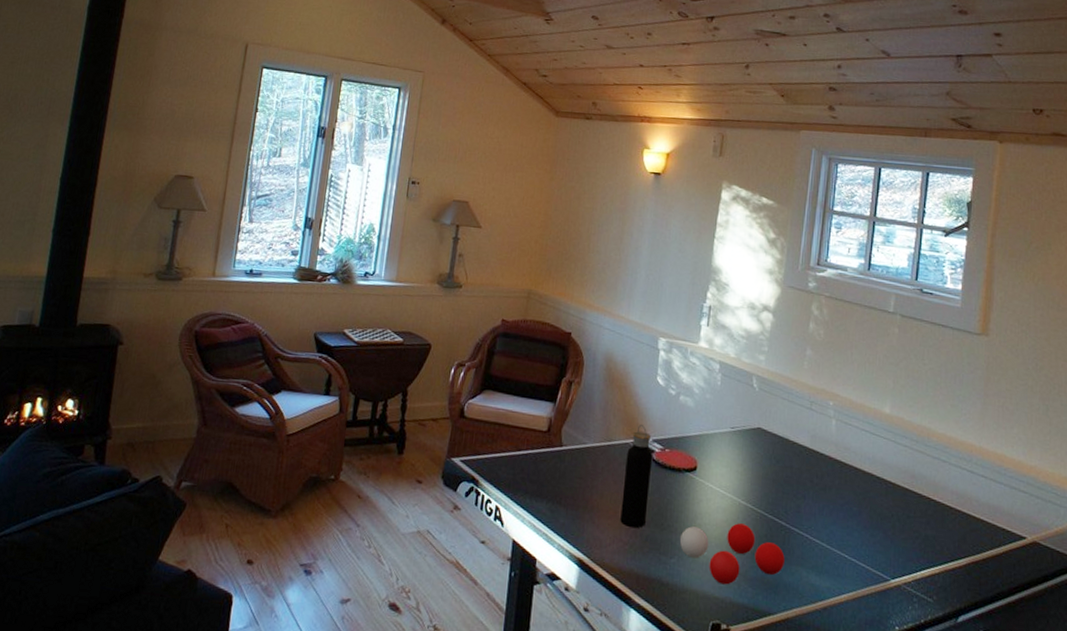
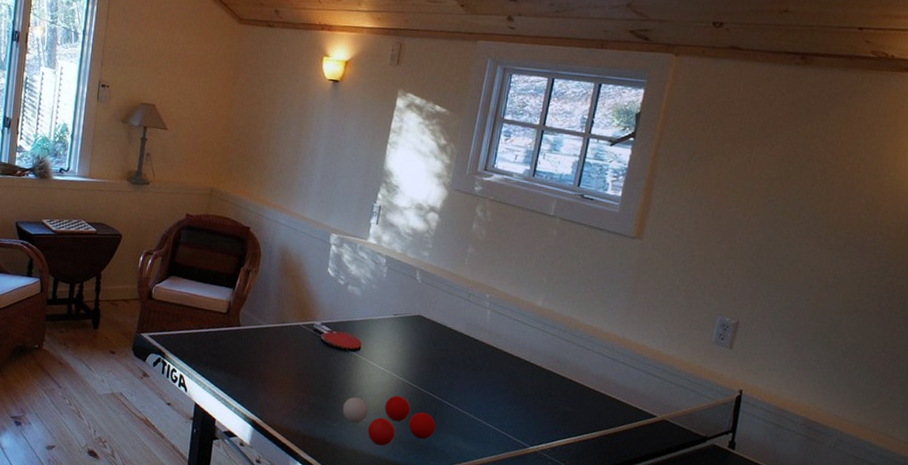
water bottle: present [620,425,653,528] -> none [290,310,322,397]

